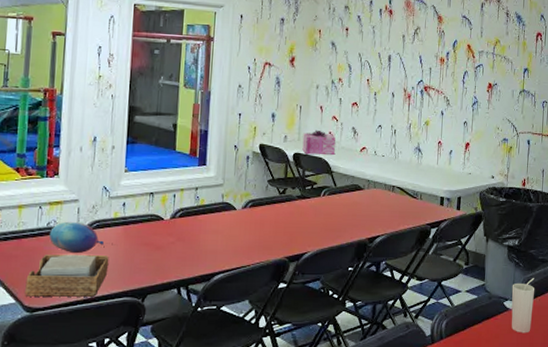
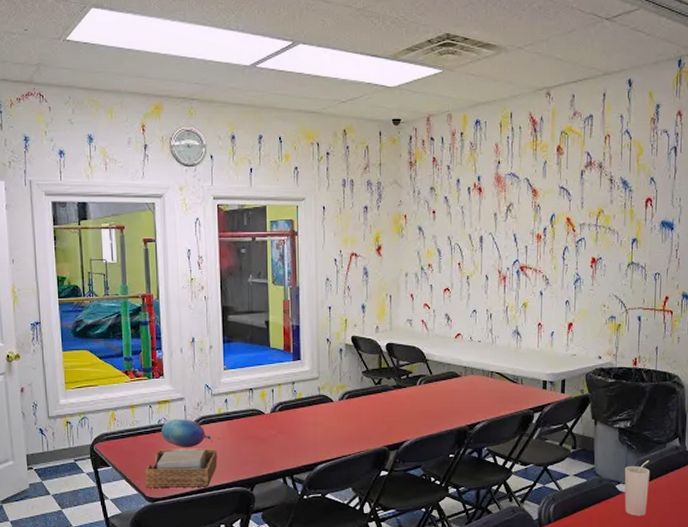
gift box: present [302,131,335,155] -> none [395,319,428,344]

